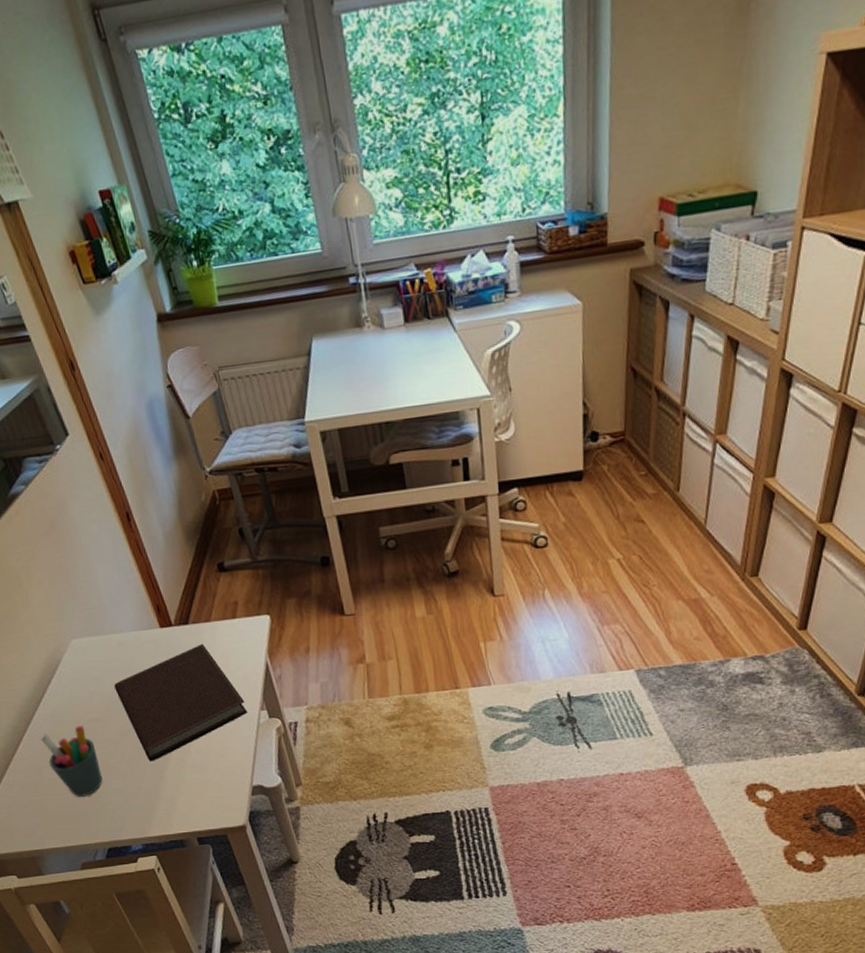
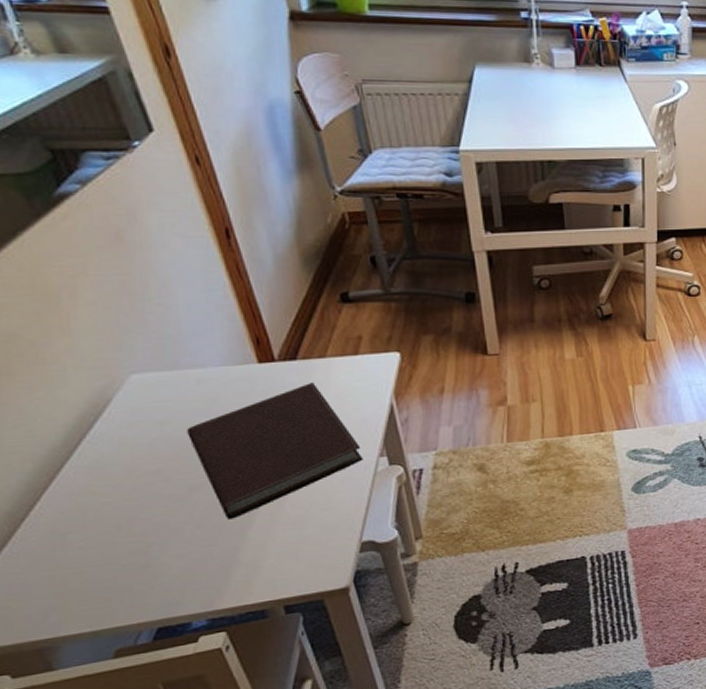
pen holder: present [40,725,103,797] -> none [68,478,158,568]

